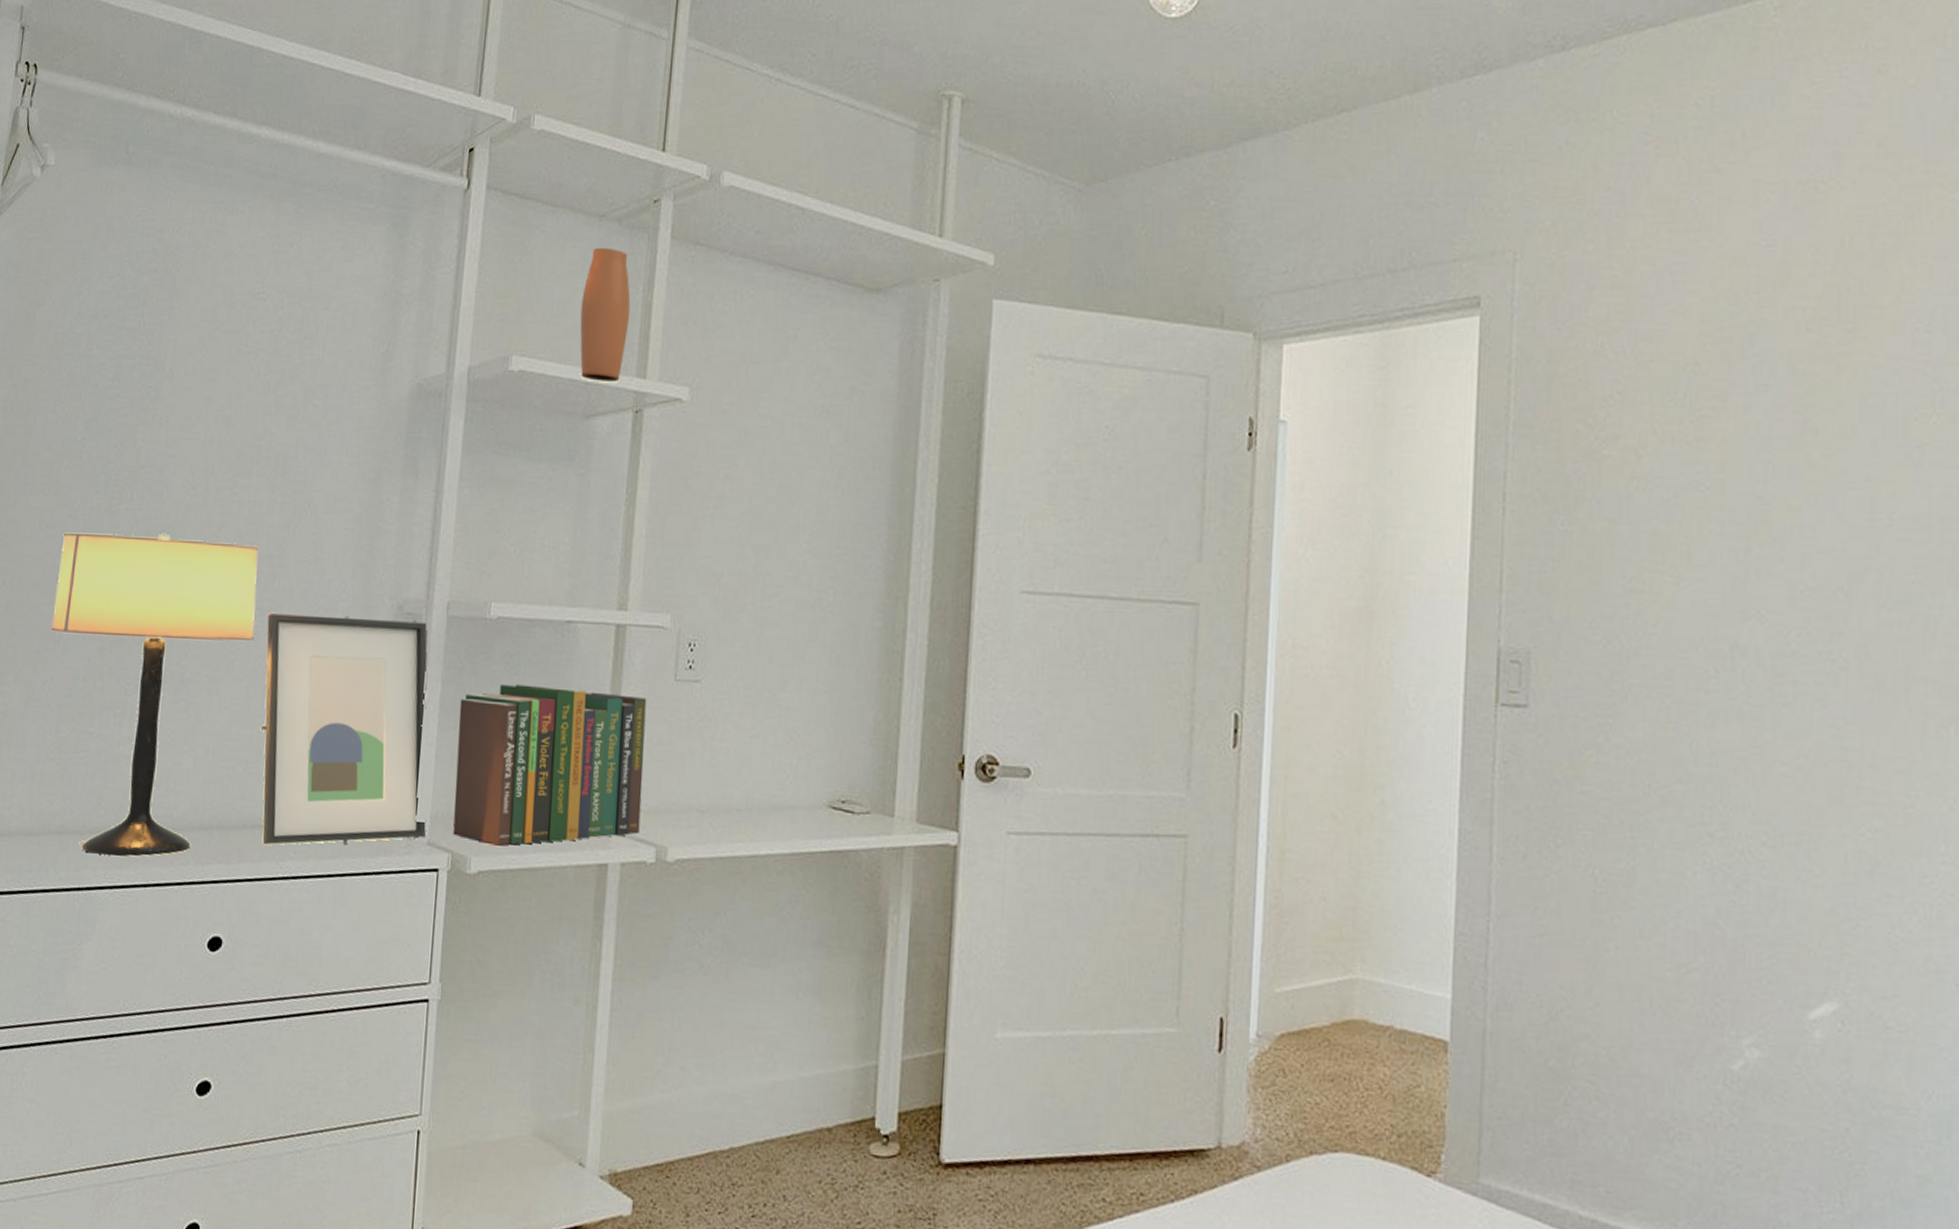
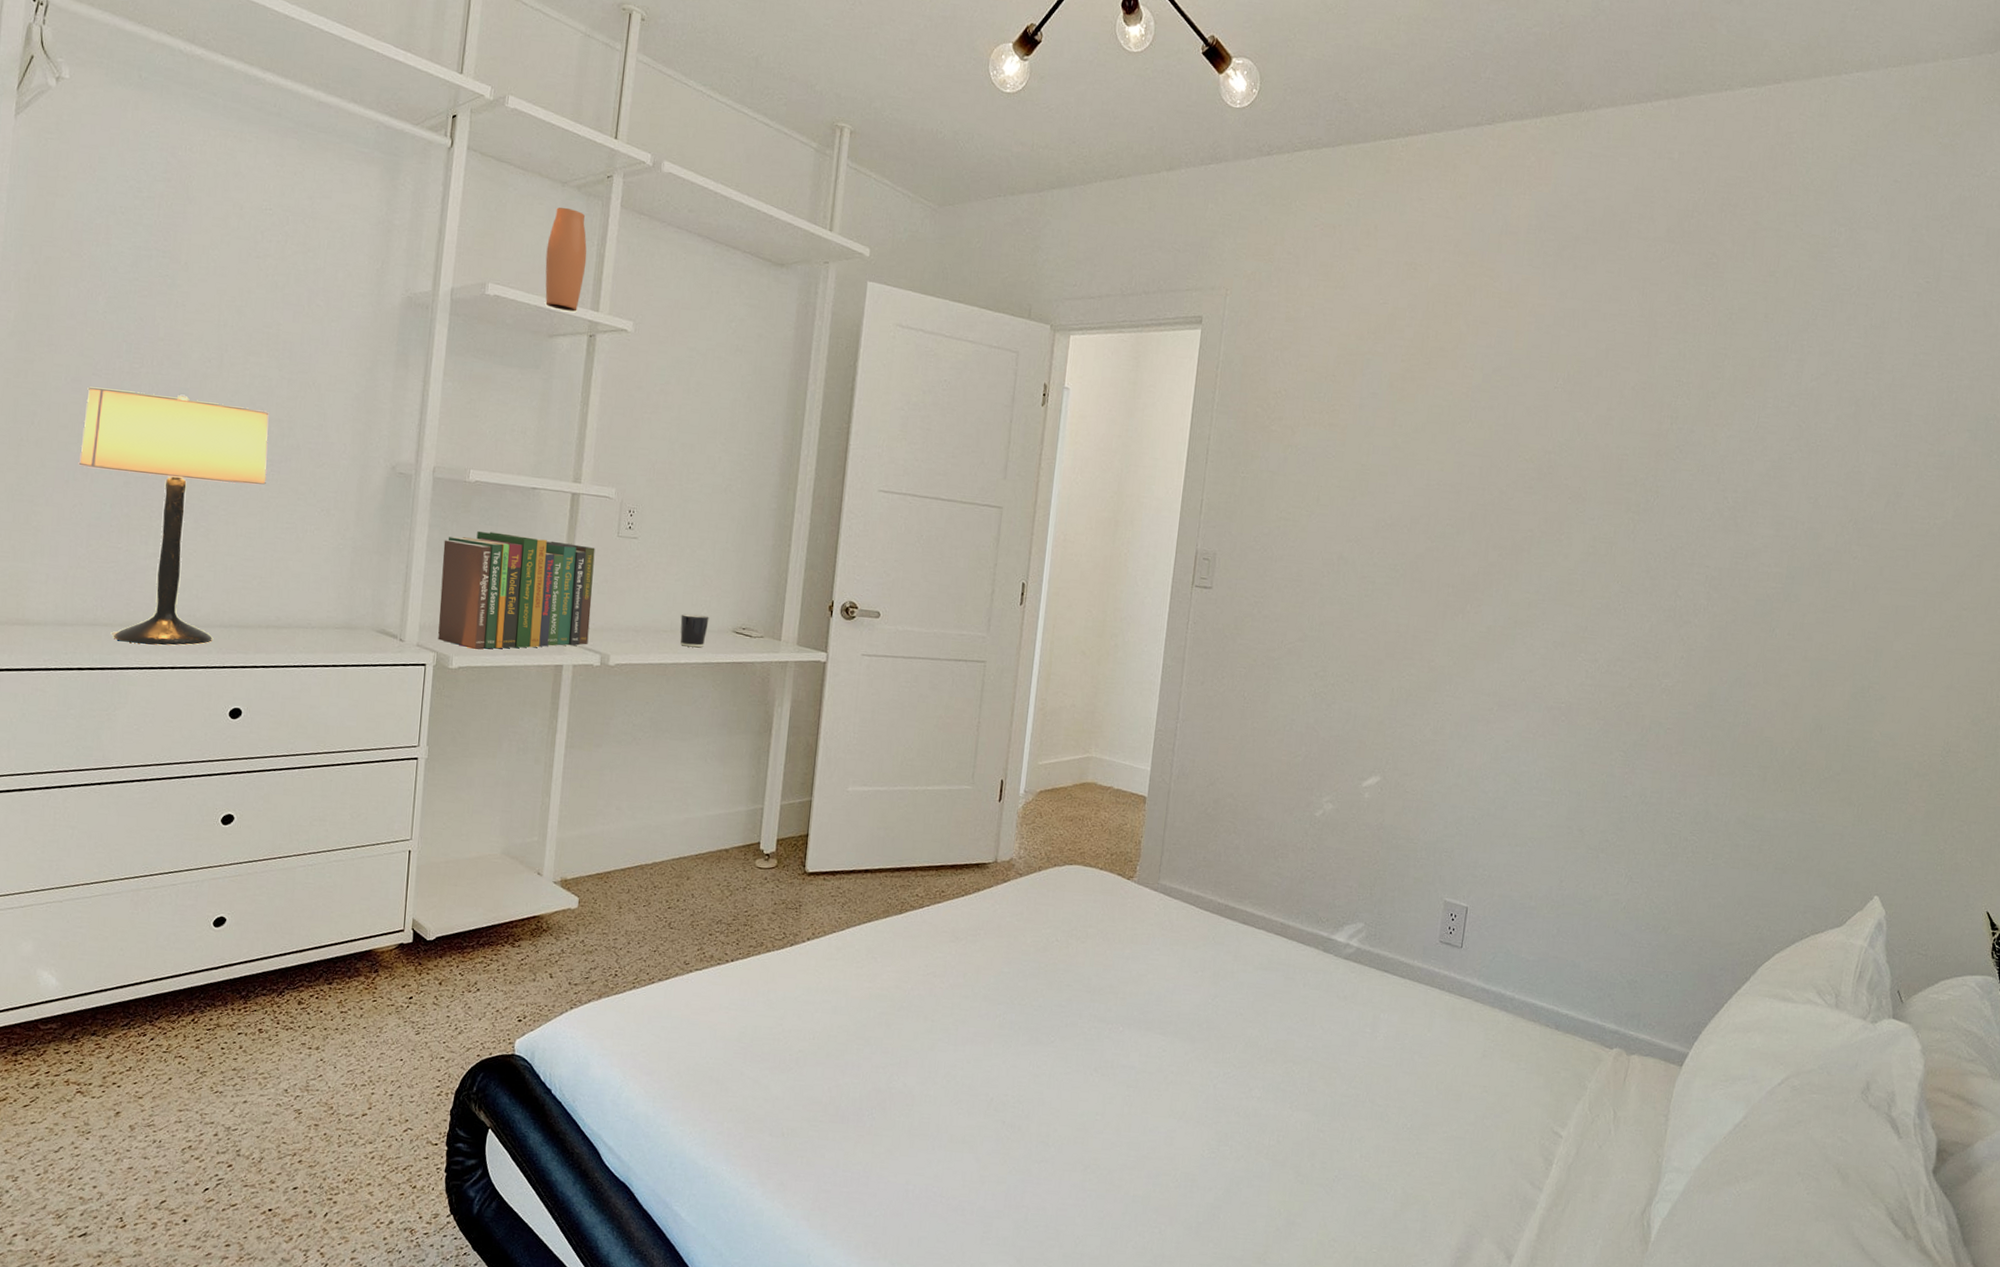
picture frame: present [260,613,427,845] -> none [272,465,416,644]
mug: none [758,784,797,832] -> present [680,613,709,648]

